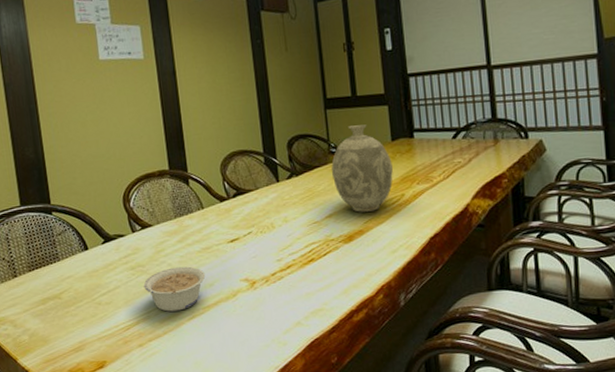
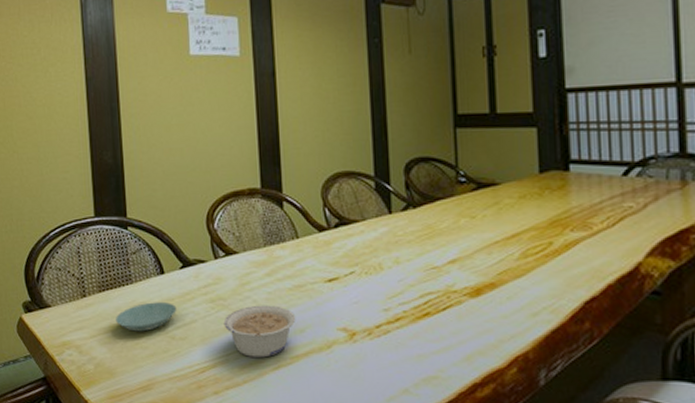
saucer: none [45,274,102,302] -> present [115,302,177,332]
decorative vase: present [331,124,393,212] -> none [459,150,539,260]

